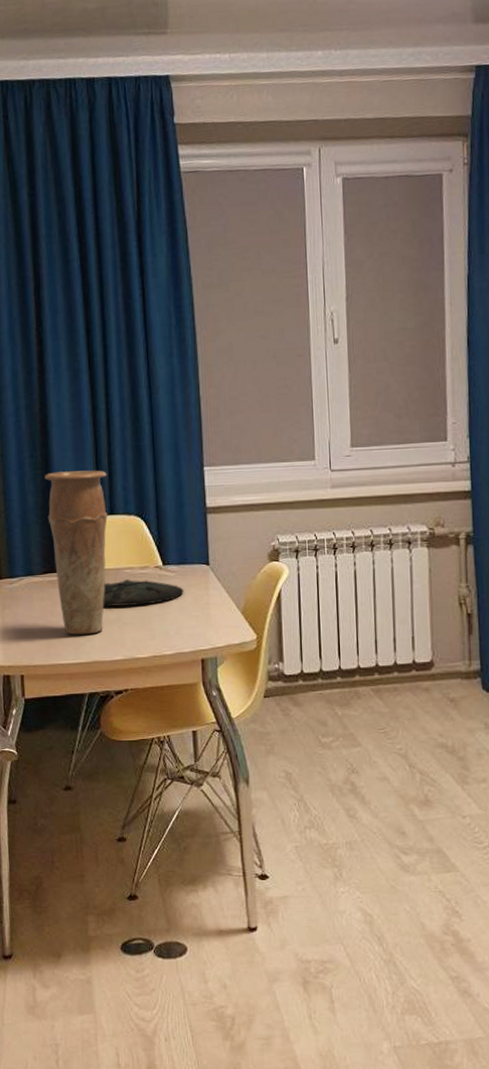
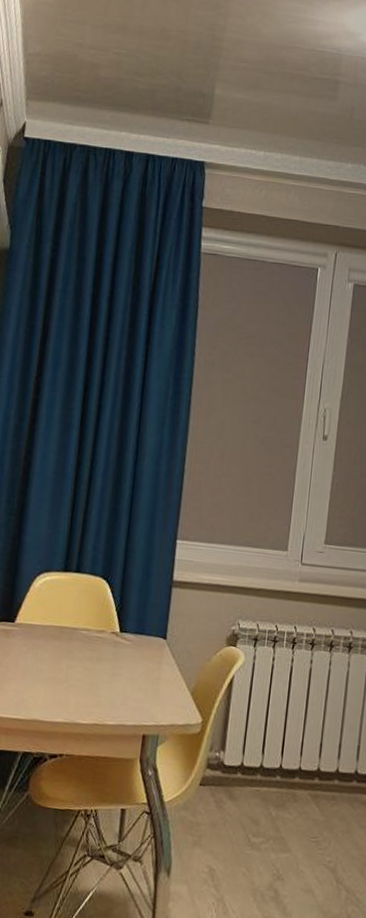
vase: present [45,470,107,635] -> none [9,520,80,691]
plate: present [103,579,184,607] -> none [53,640,137,670]

